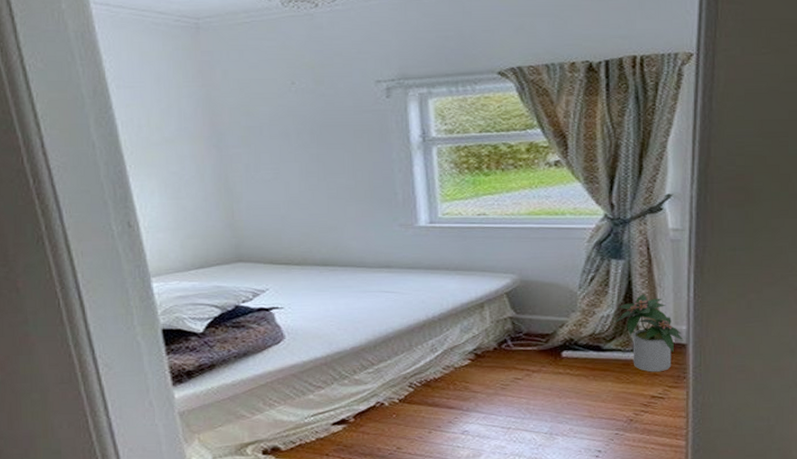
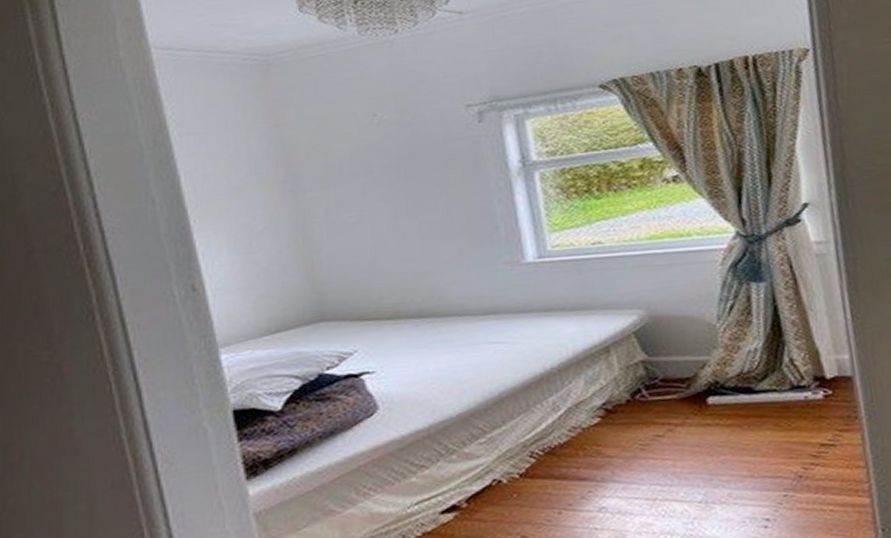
potted plant: present [613,294,683,372] -> none [763,320,847,415]

